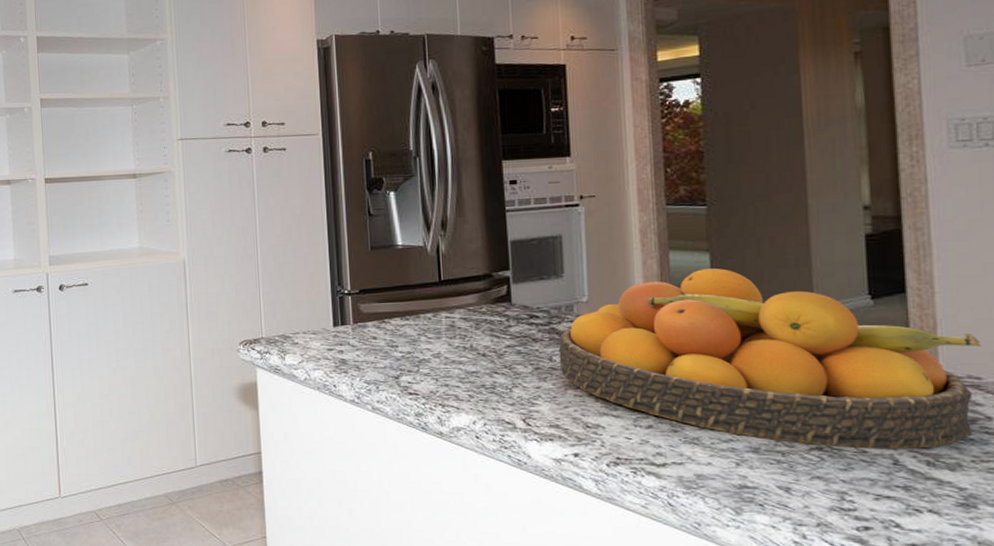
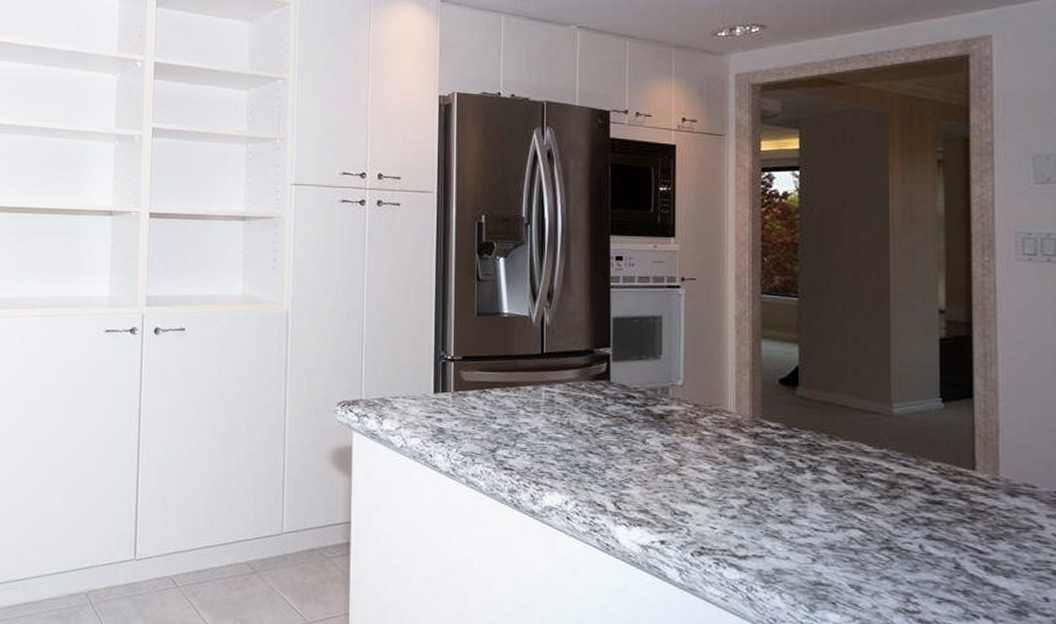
fruit bowl: present [558,268,981,450] -> none [652,360,1037,554]

